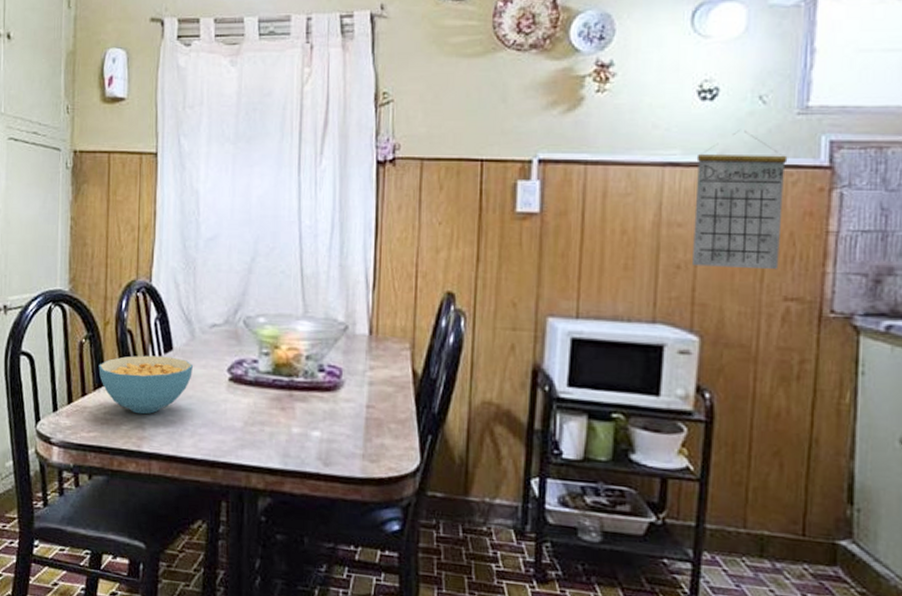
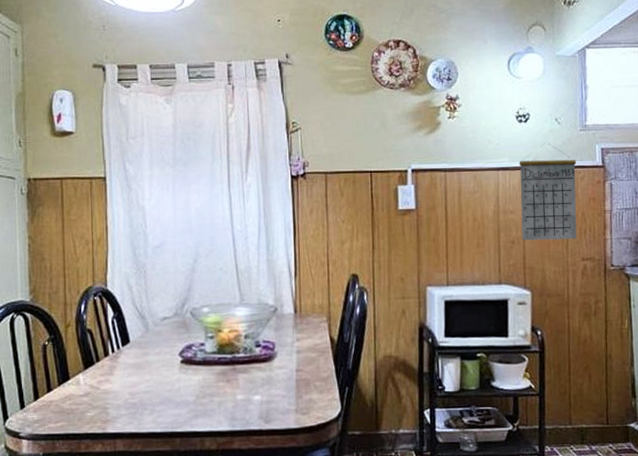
cereal bowl: present [98,355,193,415] -> none [62,348,148,401]

